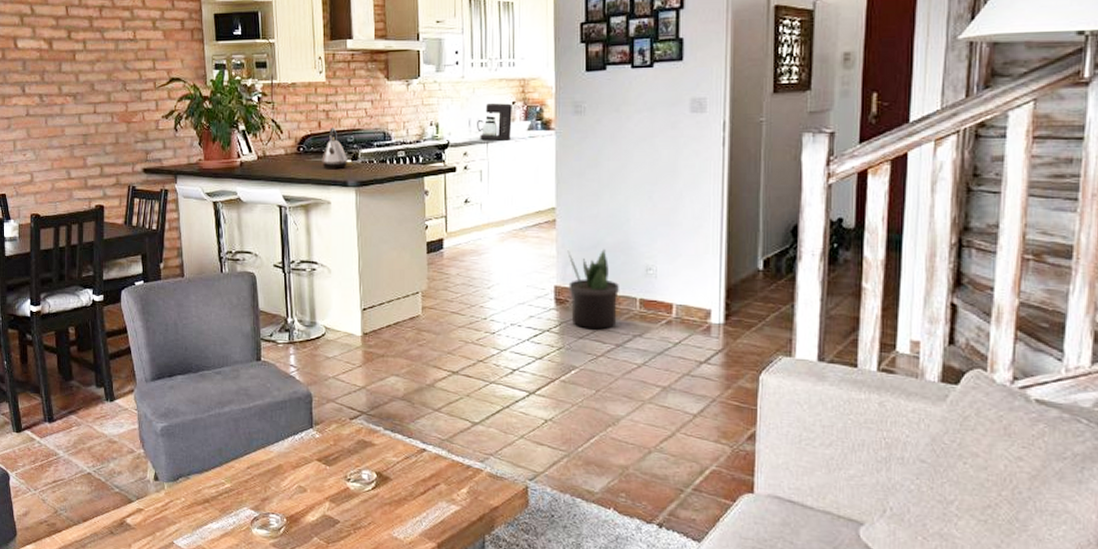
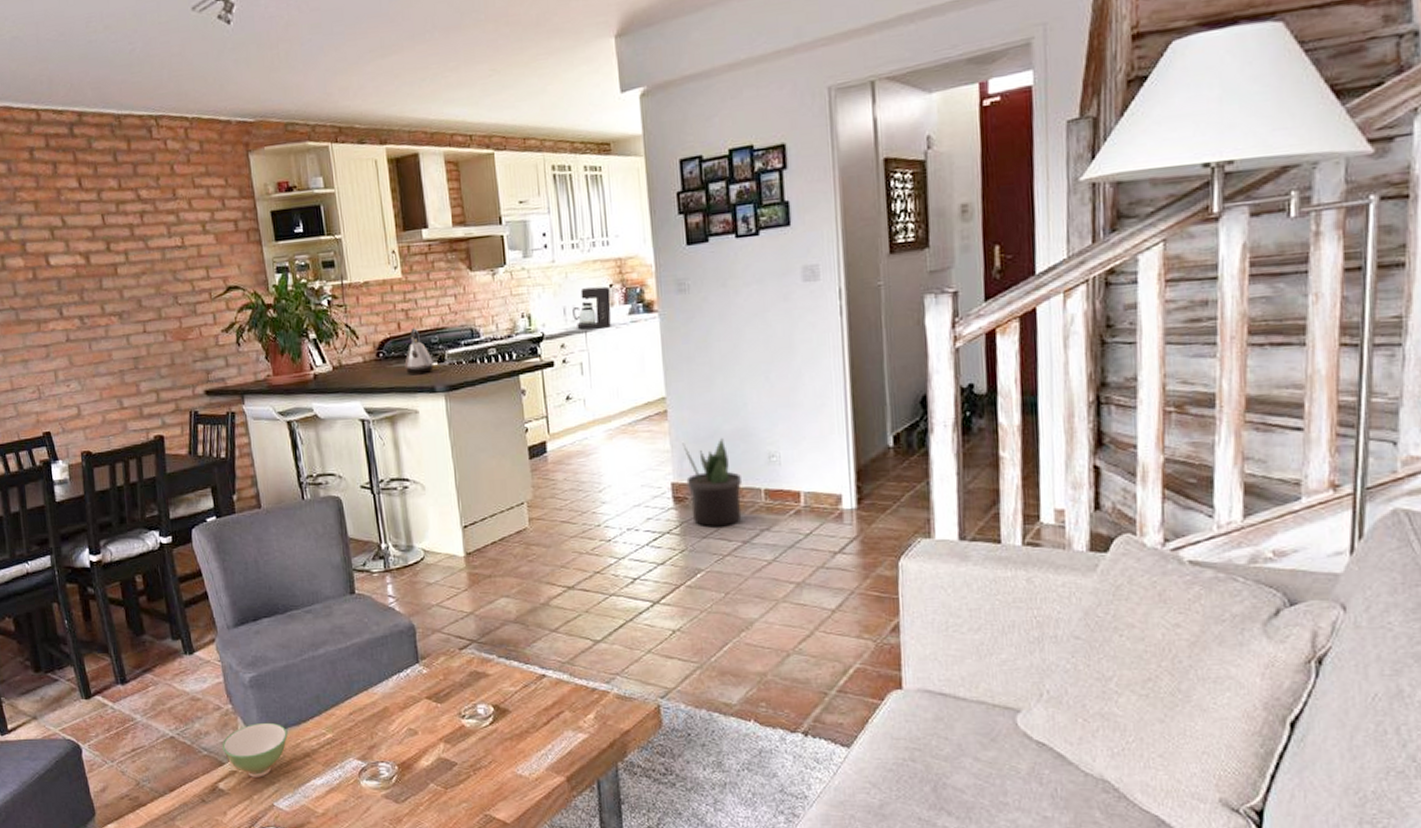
bowl: none [132,467,191,517] -> present [222,722,288,777]

